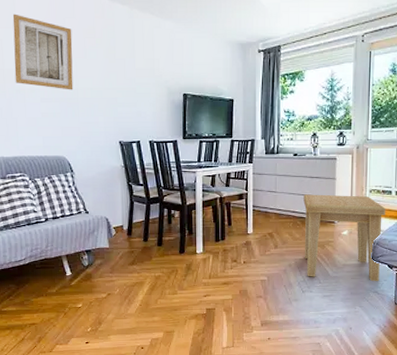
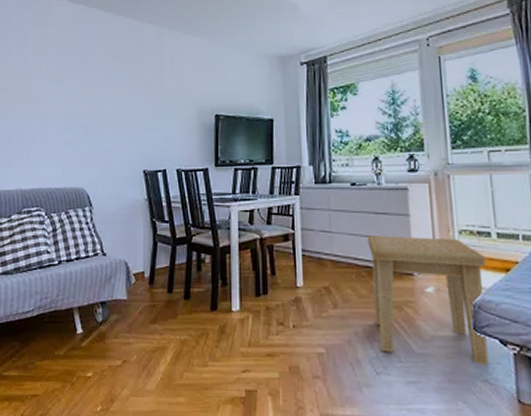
wall art: present [12,13,74,90] -> none [40,41,100,116]

